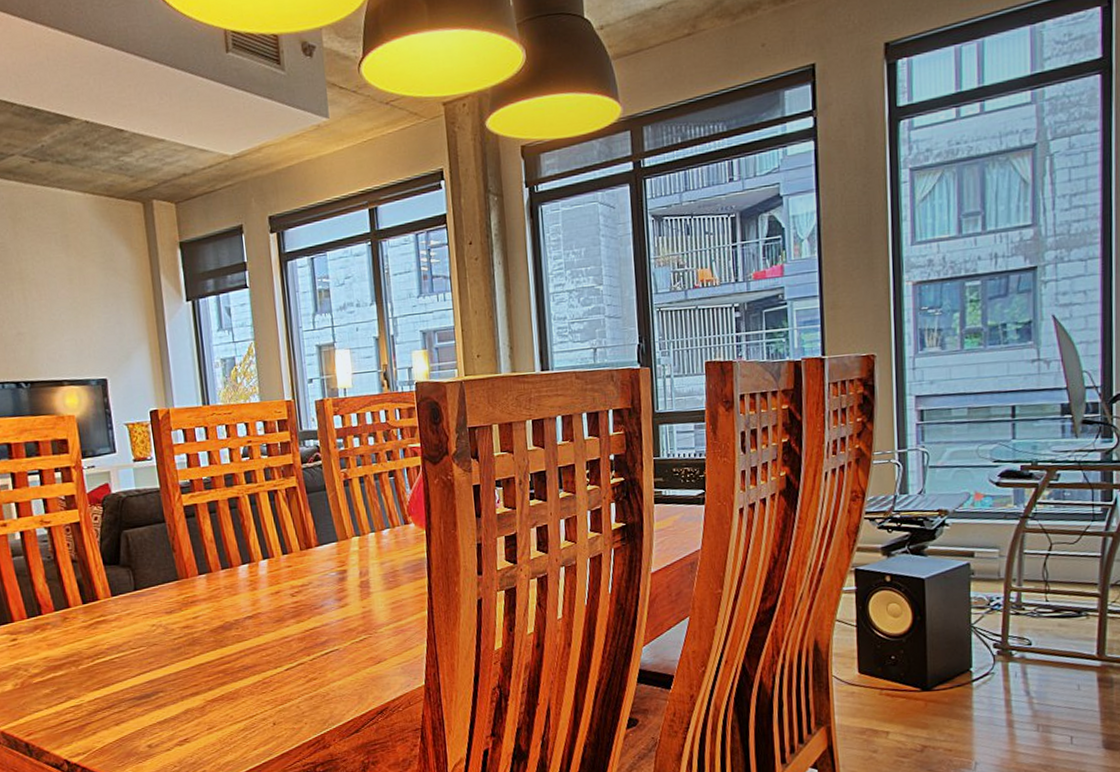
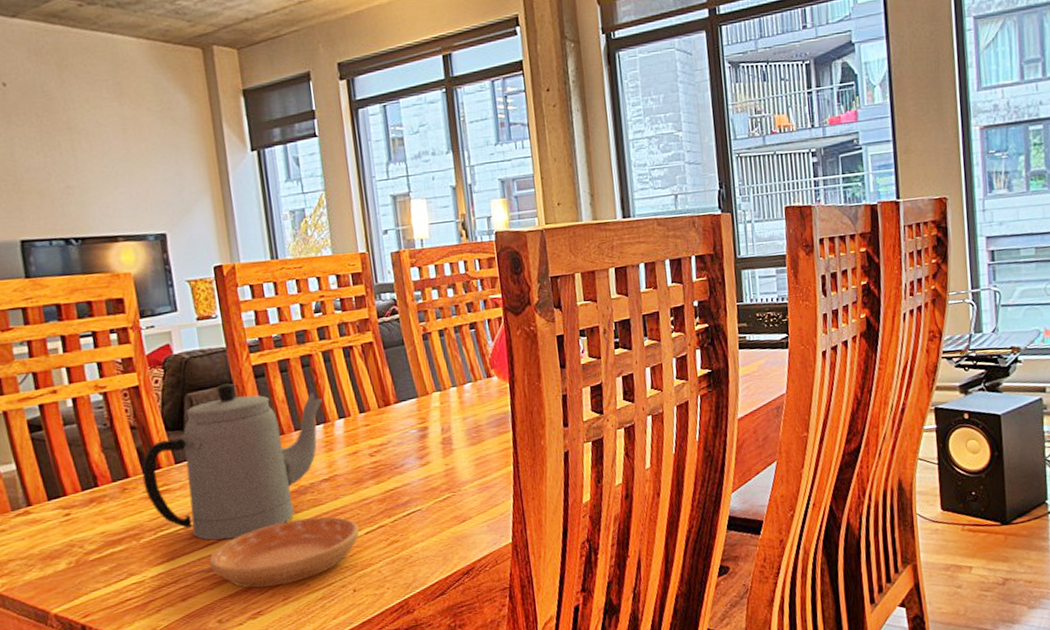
teapot: none [81,522,248,670] -> present [141,383,323,541]
saucer: none [141,652,280,717] -> present [209,516,359,588]

